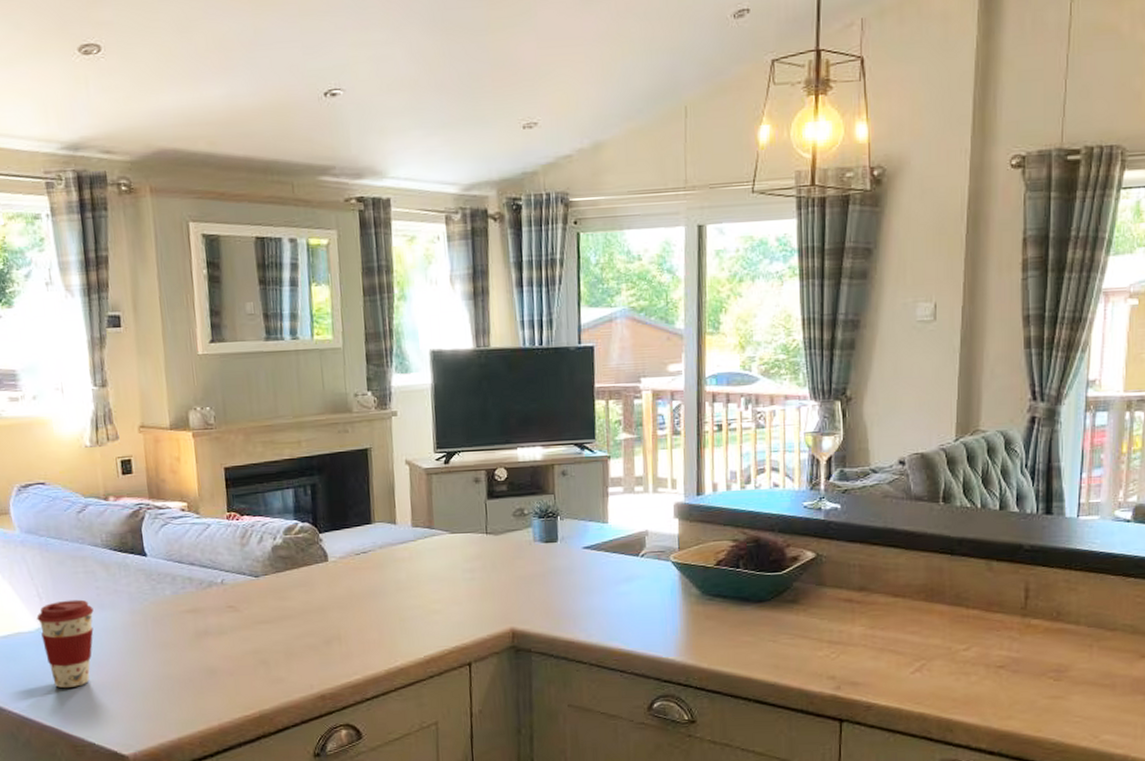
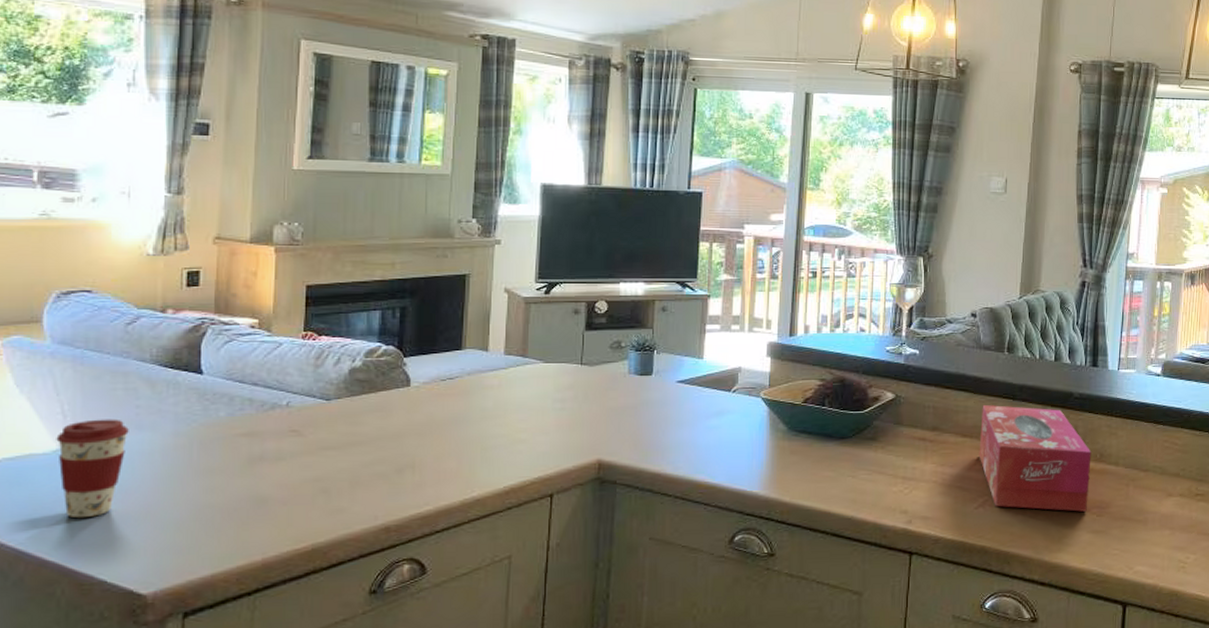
tissue box: none [913,561,1046,676] -> present [979,405,1091,512]

